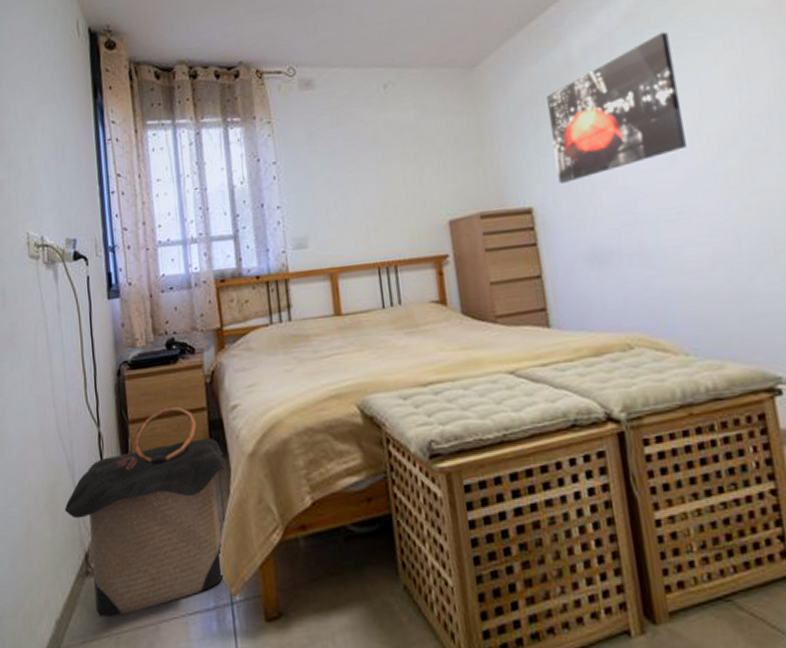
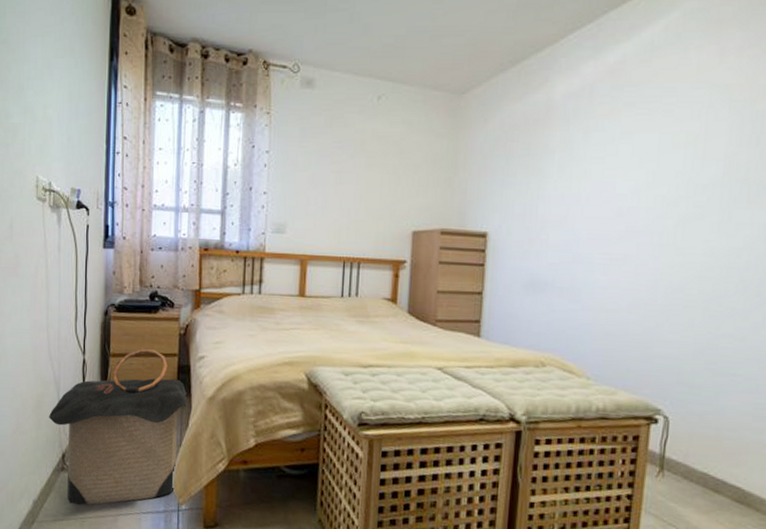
wall art: present [546,32,687,184] -> none [515,92,645,216]

